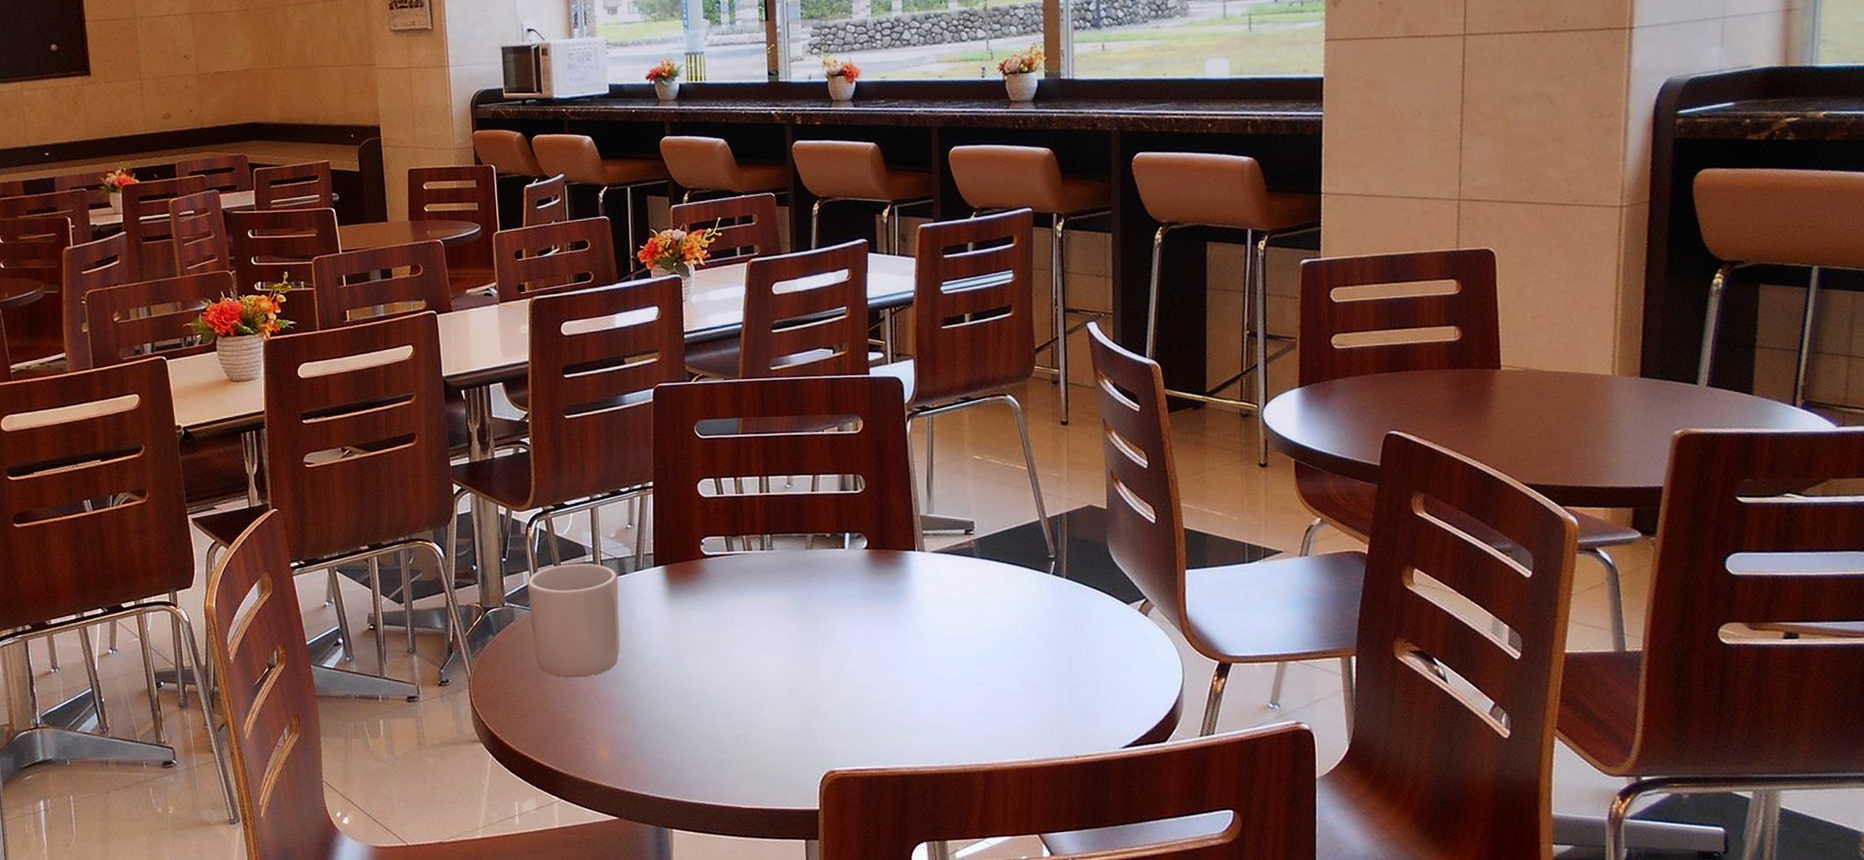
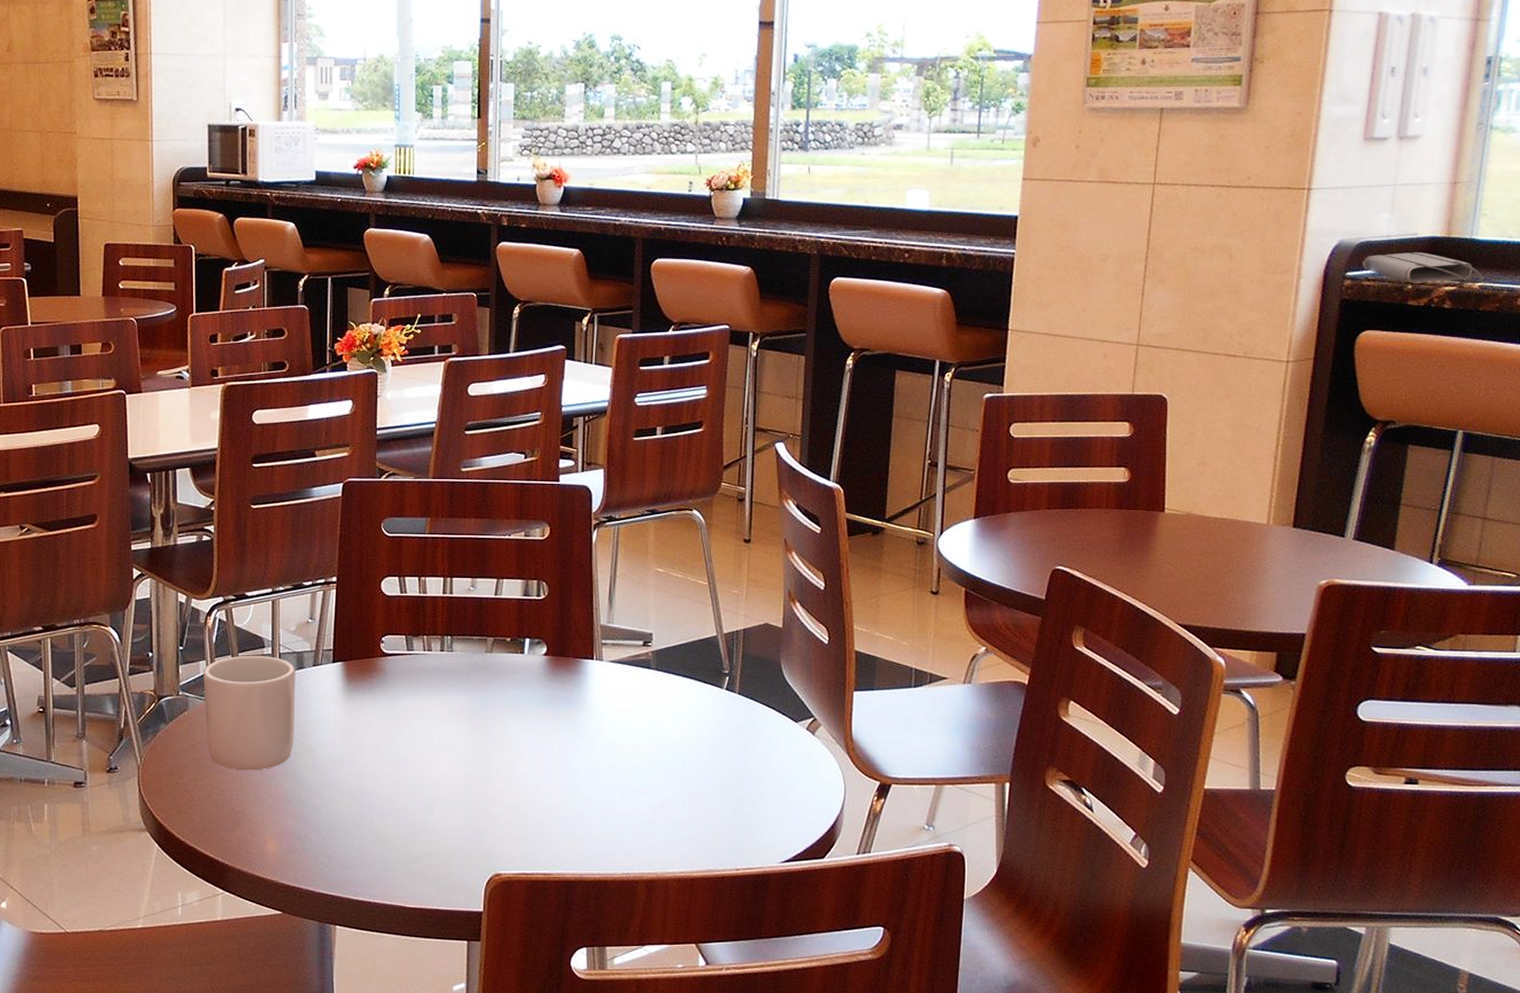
tote bag: none [1694,84,1829,118] -> present [1363,252,1485,285]

